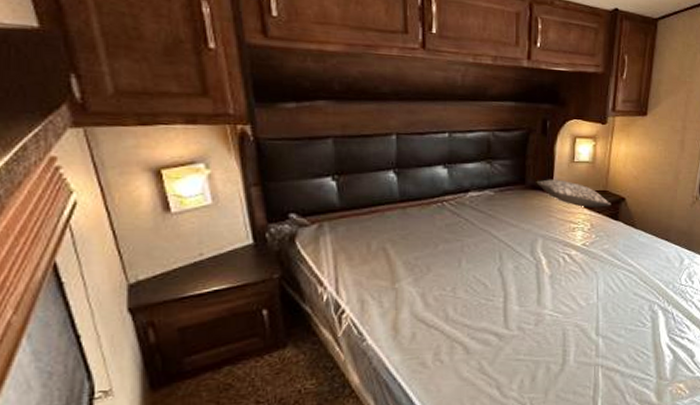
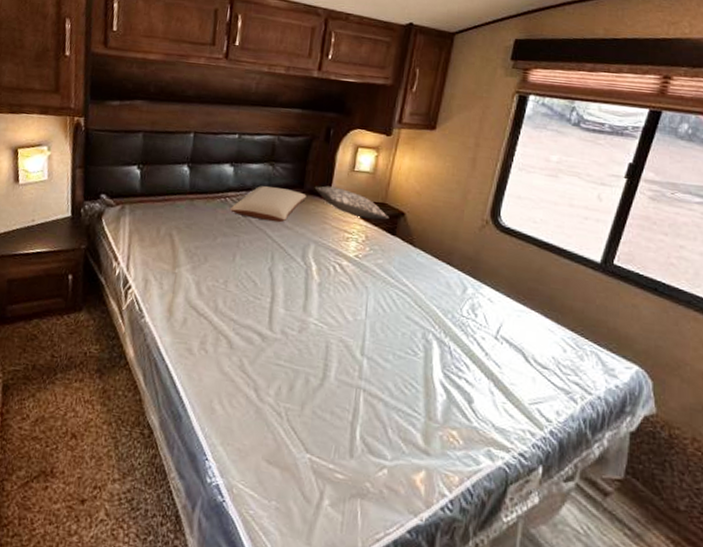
pillow: none [448,186,529,222] -> present [229,186,307,223]

